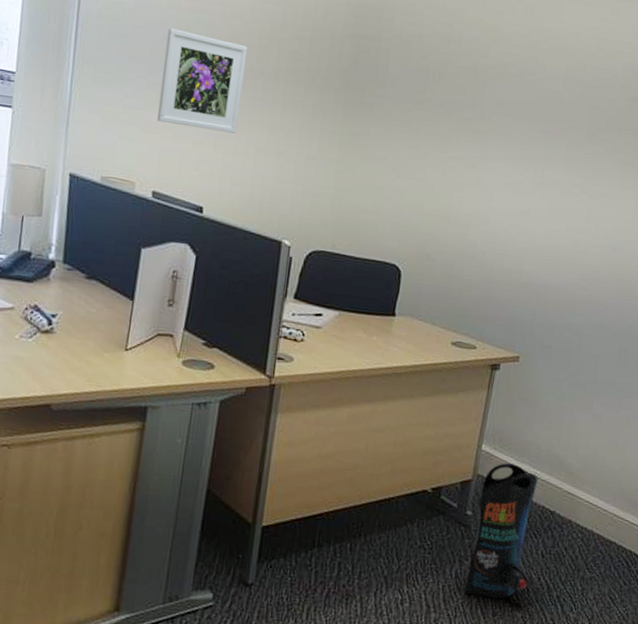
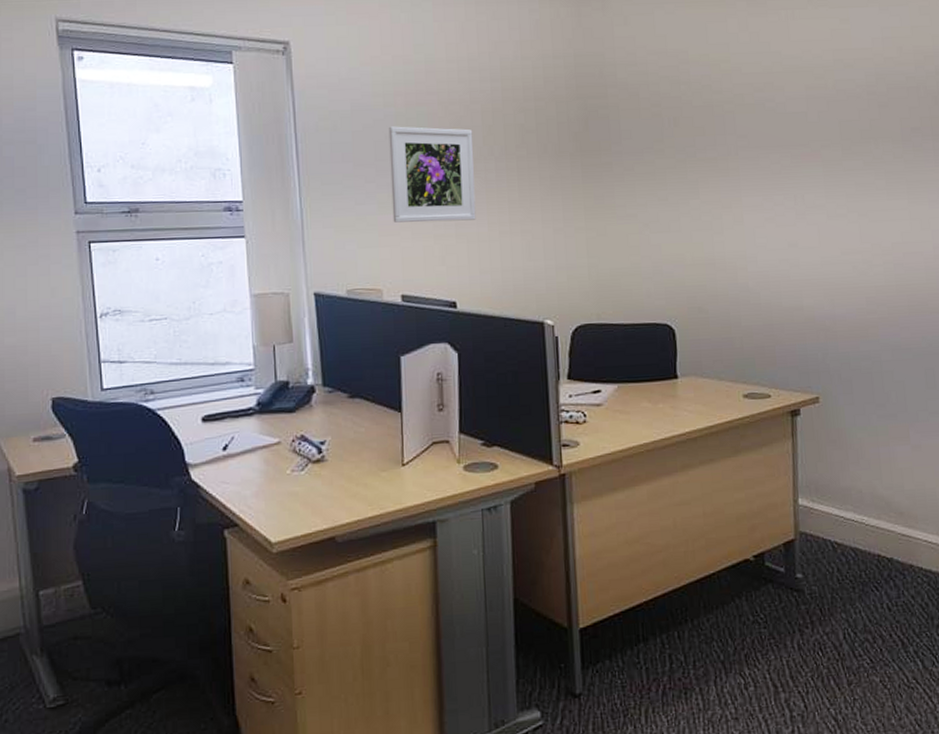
pouch: present [464,463,538,599] -> none [807,514,883,667]

